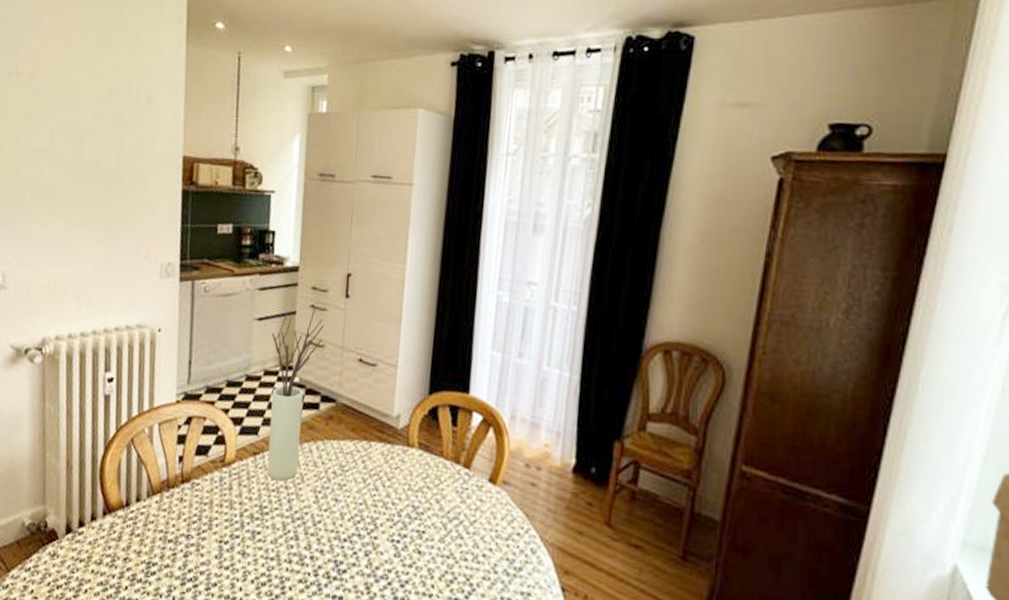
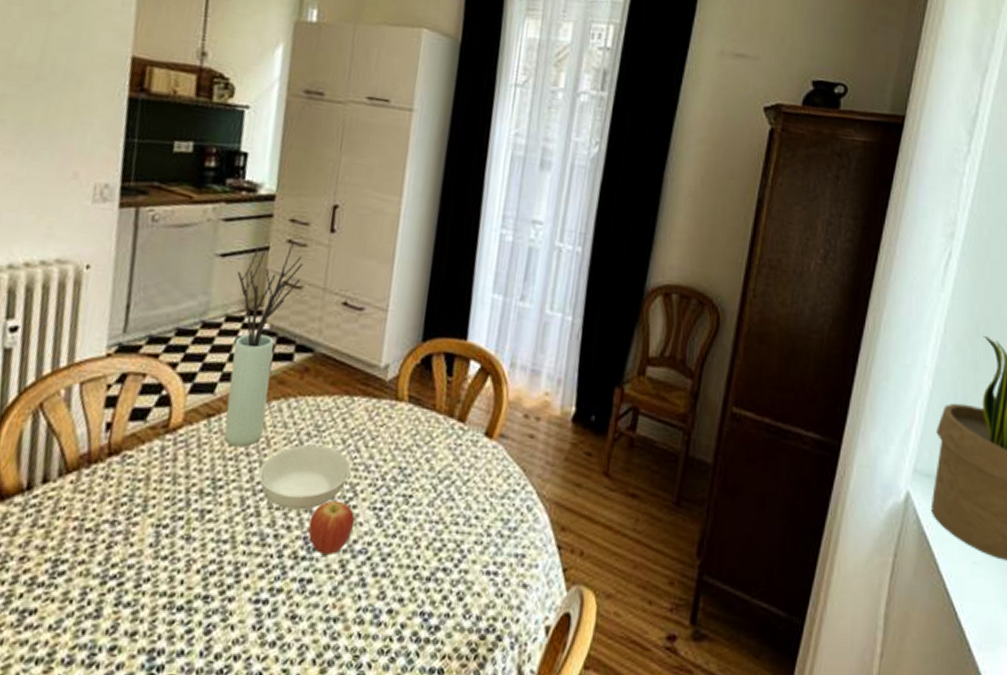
bowl: none [295,481,372,538] -> present [258,444,351,510]
fruit: none [337,531,377,578] -> present [307,500,355,555]

